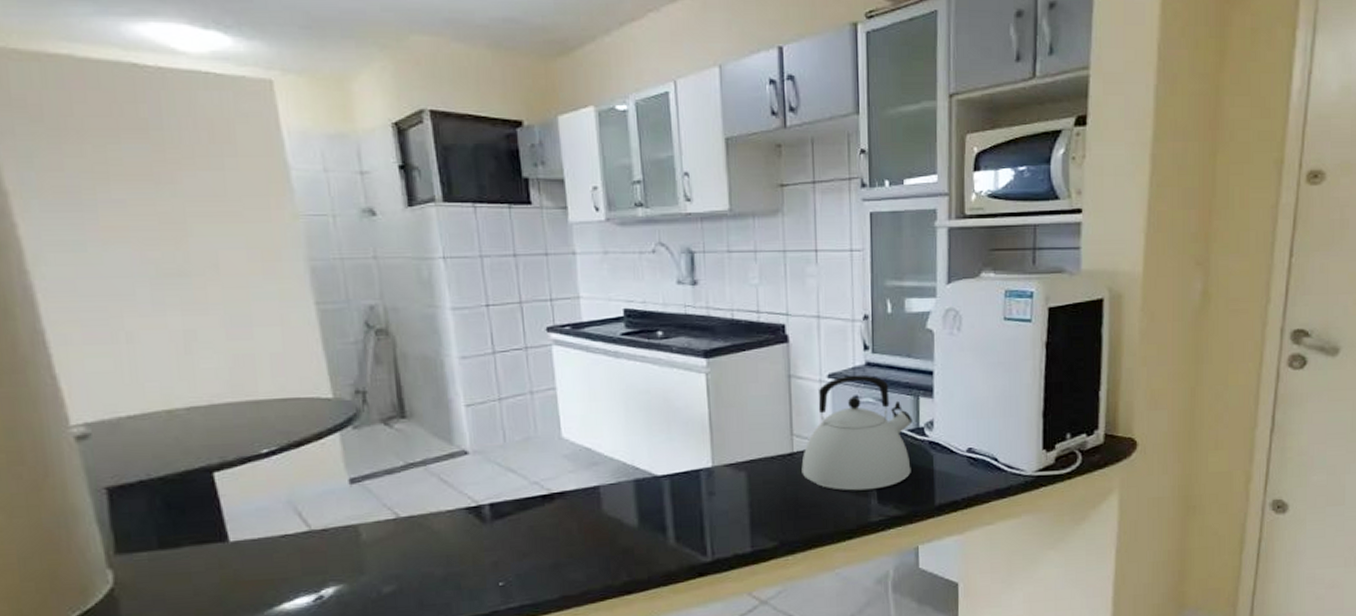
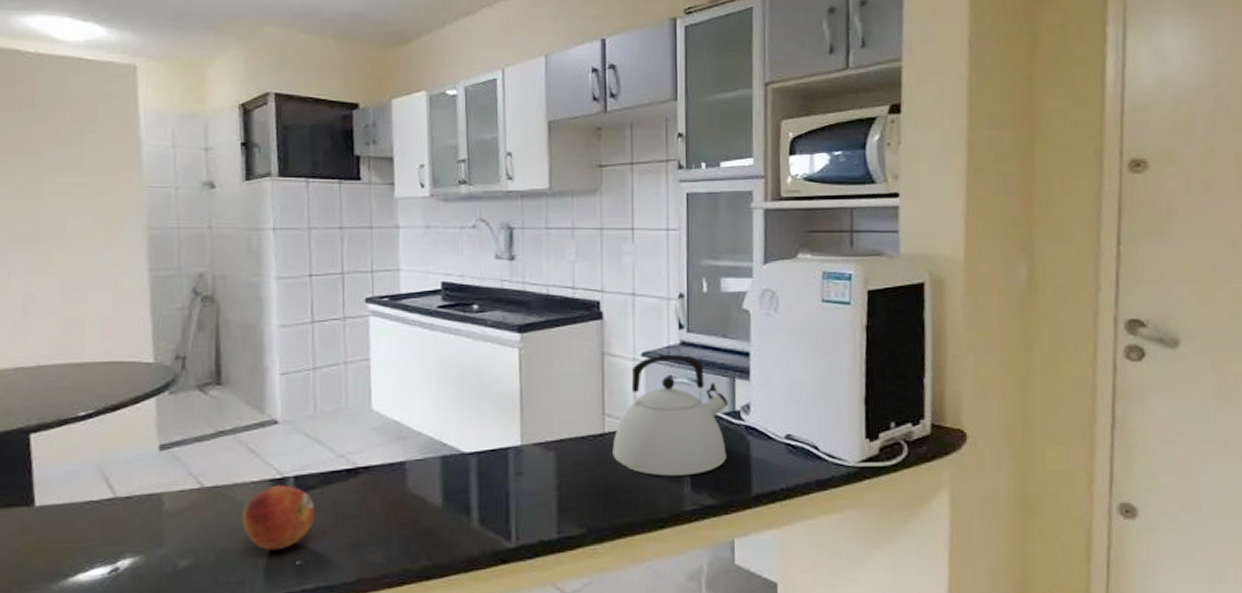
fruit: none [440,512,514,574] -> present [241,484,315,551]

